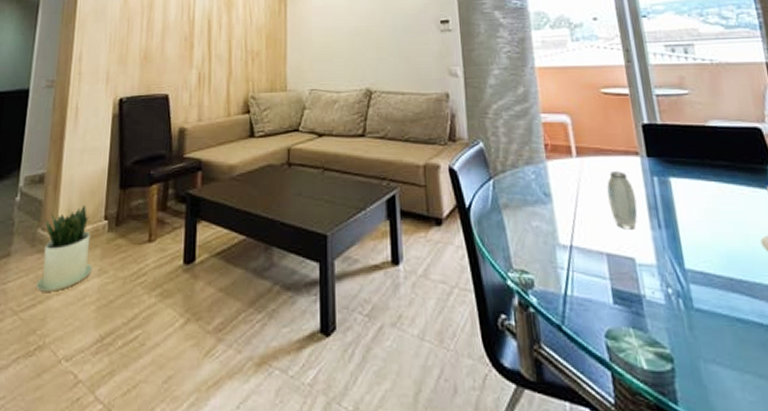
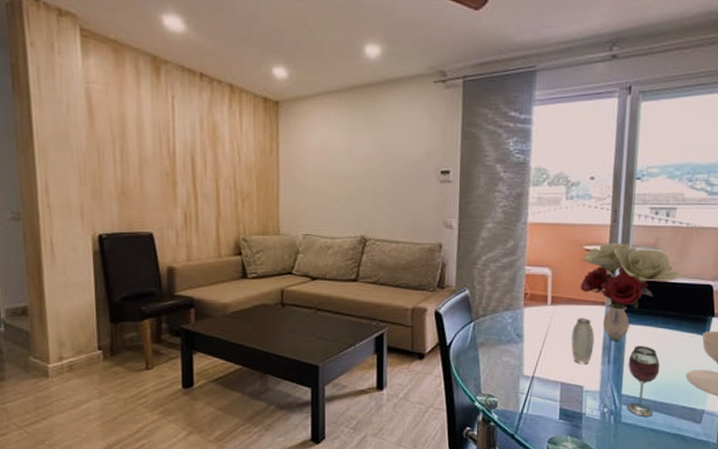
planter: present [35,204,93,292] -> none [33,336,92,410]
flower bouquet: none [600,84,721,199] -> present [580,243,682,341]
wineglass: none [682,204,733,300] -> present [627,345,660,417]

